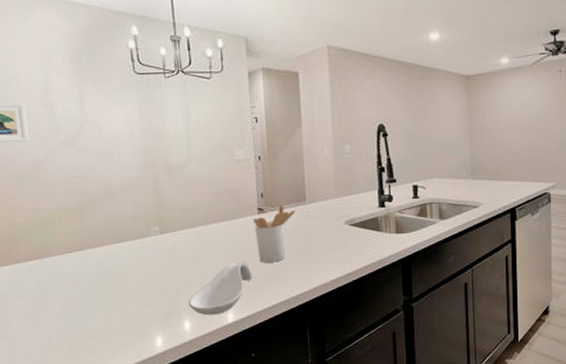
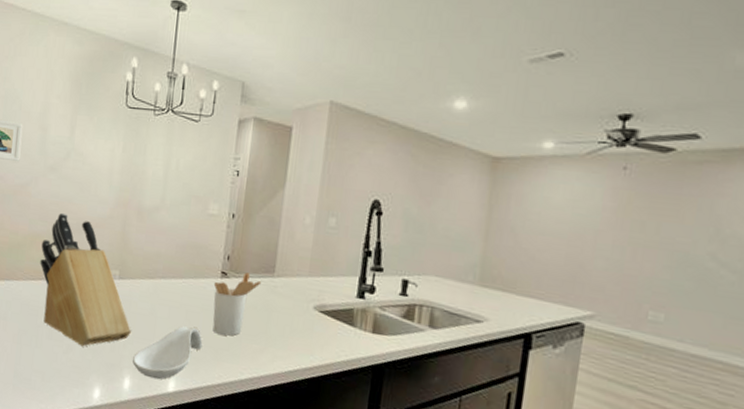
knife block: none [71,183,182,303] -> present [40,212,131,347]

